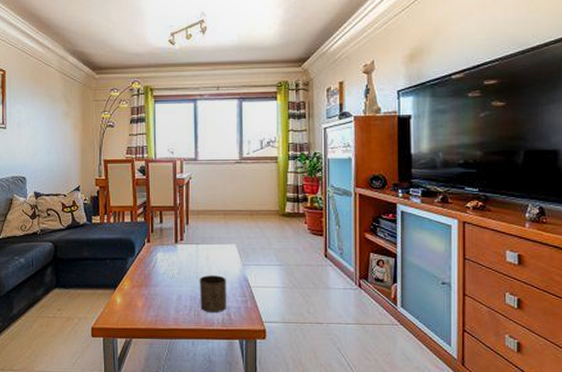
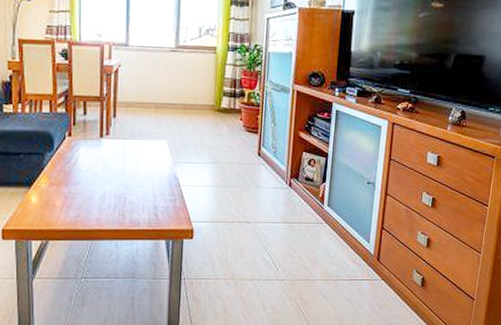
cup: present [199,275,227,313] -> none [125,173,155,213]

